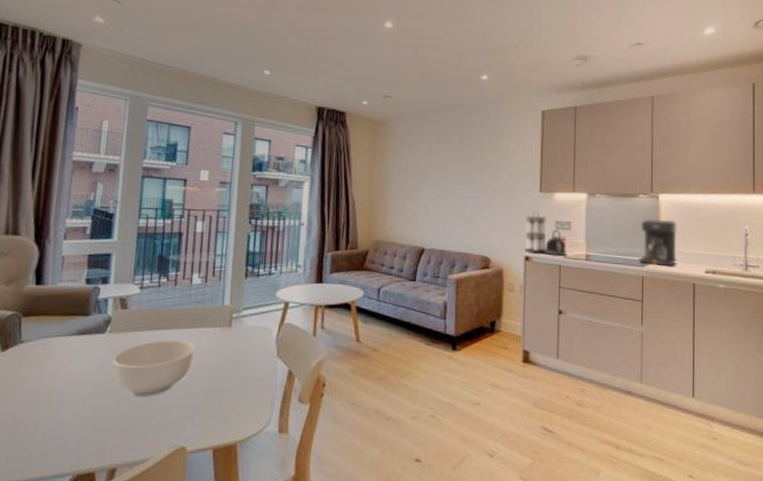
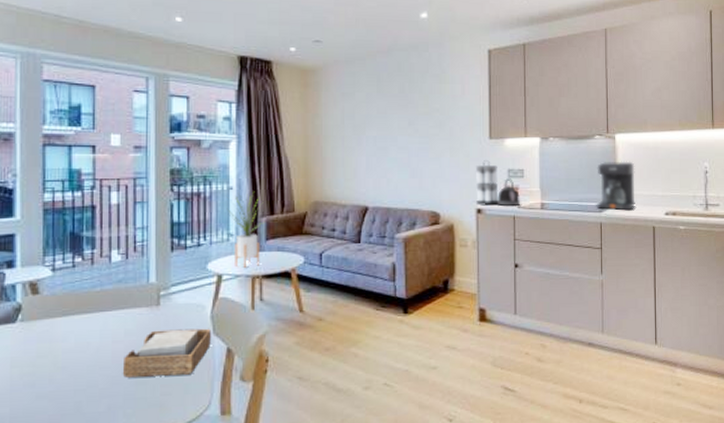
bowl: present [112,339,196,397] -> none [26,323,121,389]
napkin holder: none [193,349,276,392] -> present [122,328,212,378]
house plant: none [297,229,330,297] -> present [226,192,265,268]

